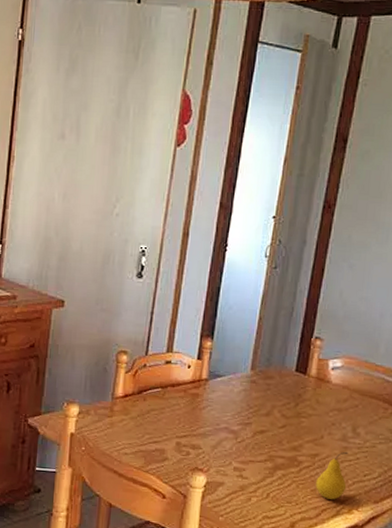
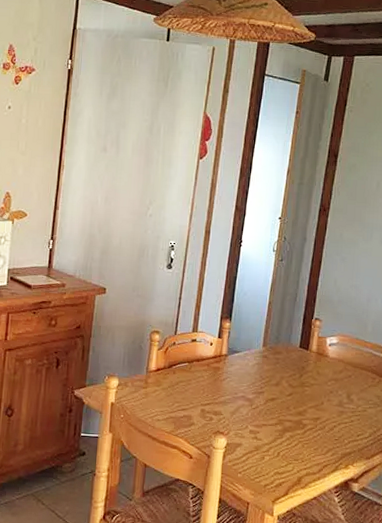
fruit: present [316,451,348,500] -> none [318,415,344,457]

